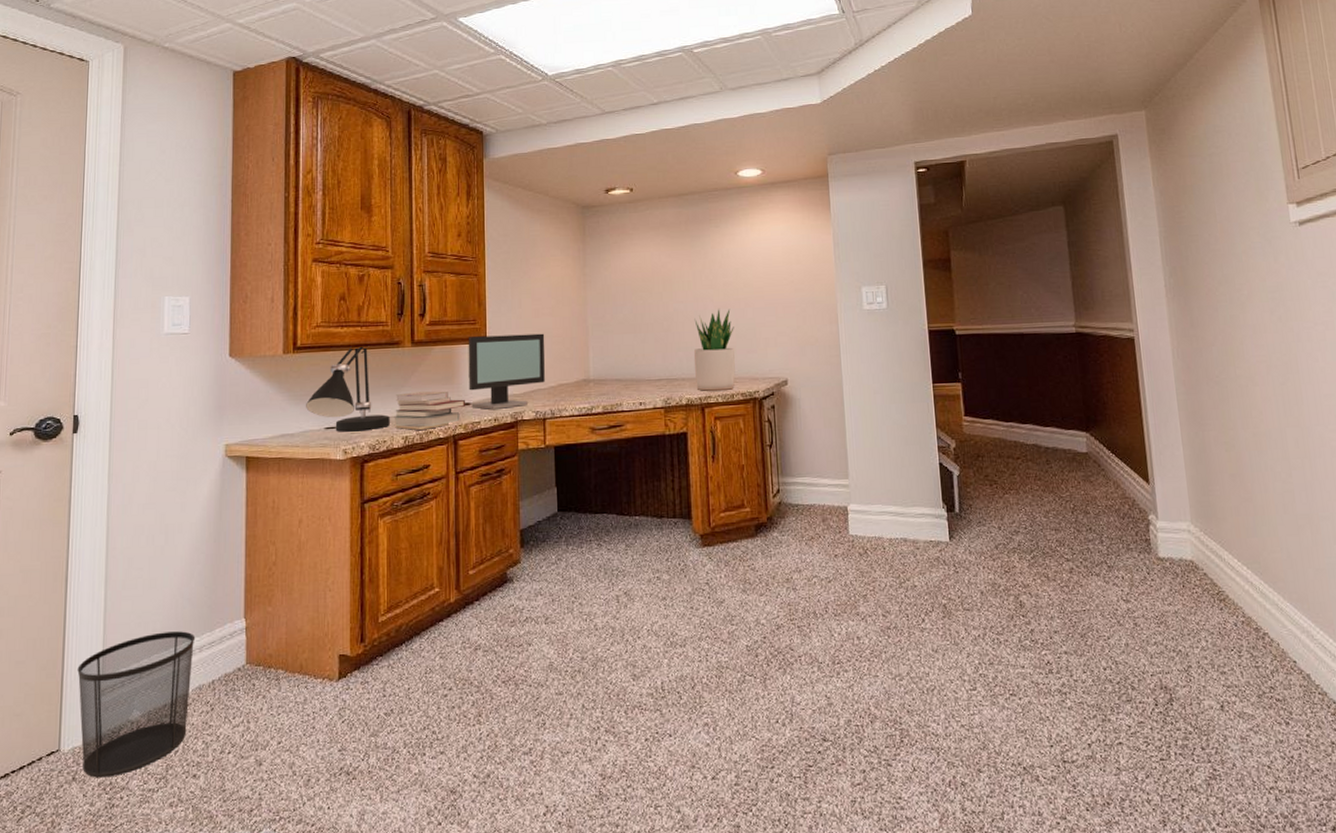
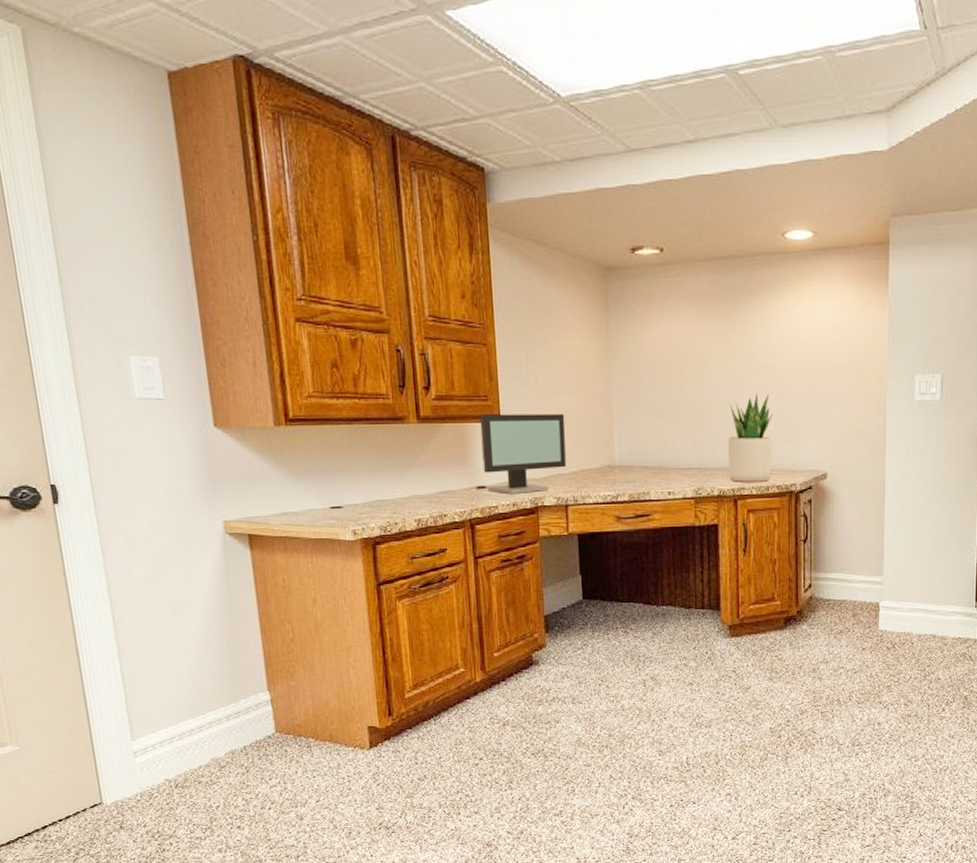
waste bin: present [77,631,196,778] -> none [105,701,226,827]
desk lamp: present [306,346,390,432] -> none [306,420,400,512]
books: present [394,391,466,431] -> none [404,472,482,514]

